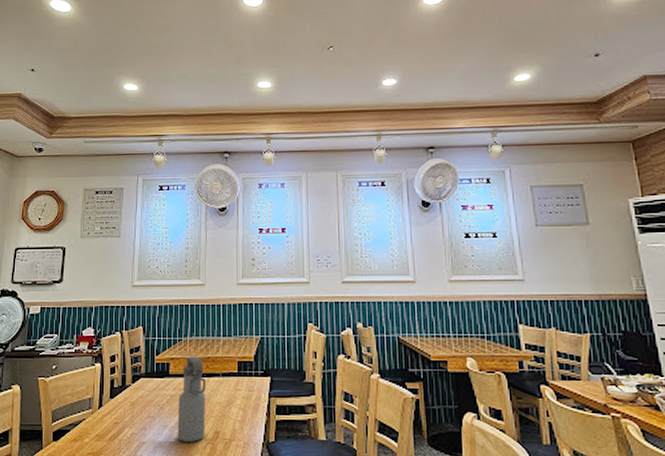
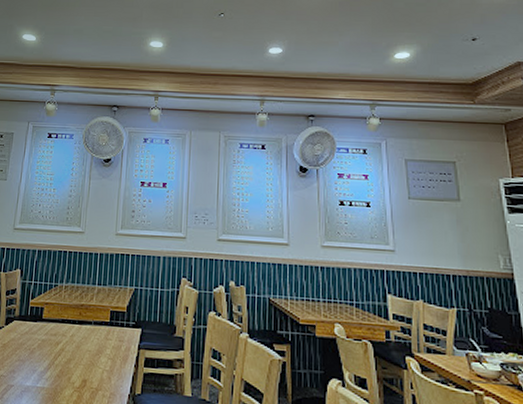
water bottle: present [177,356,207,442] -> none [45,302,78,389]

